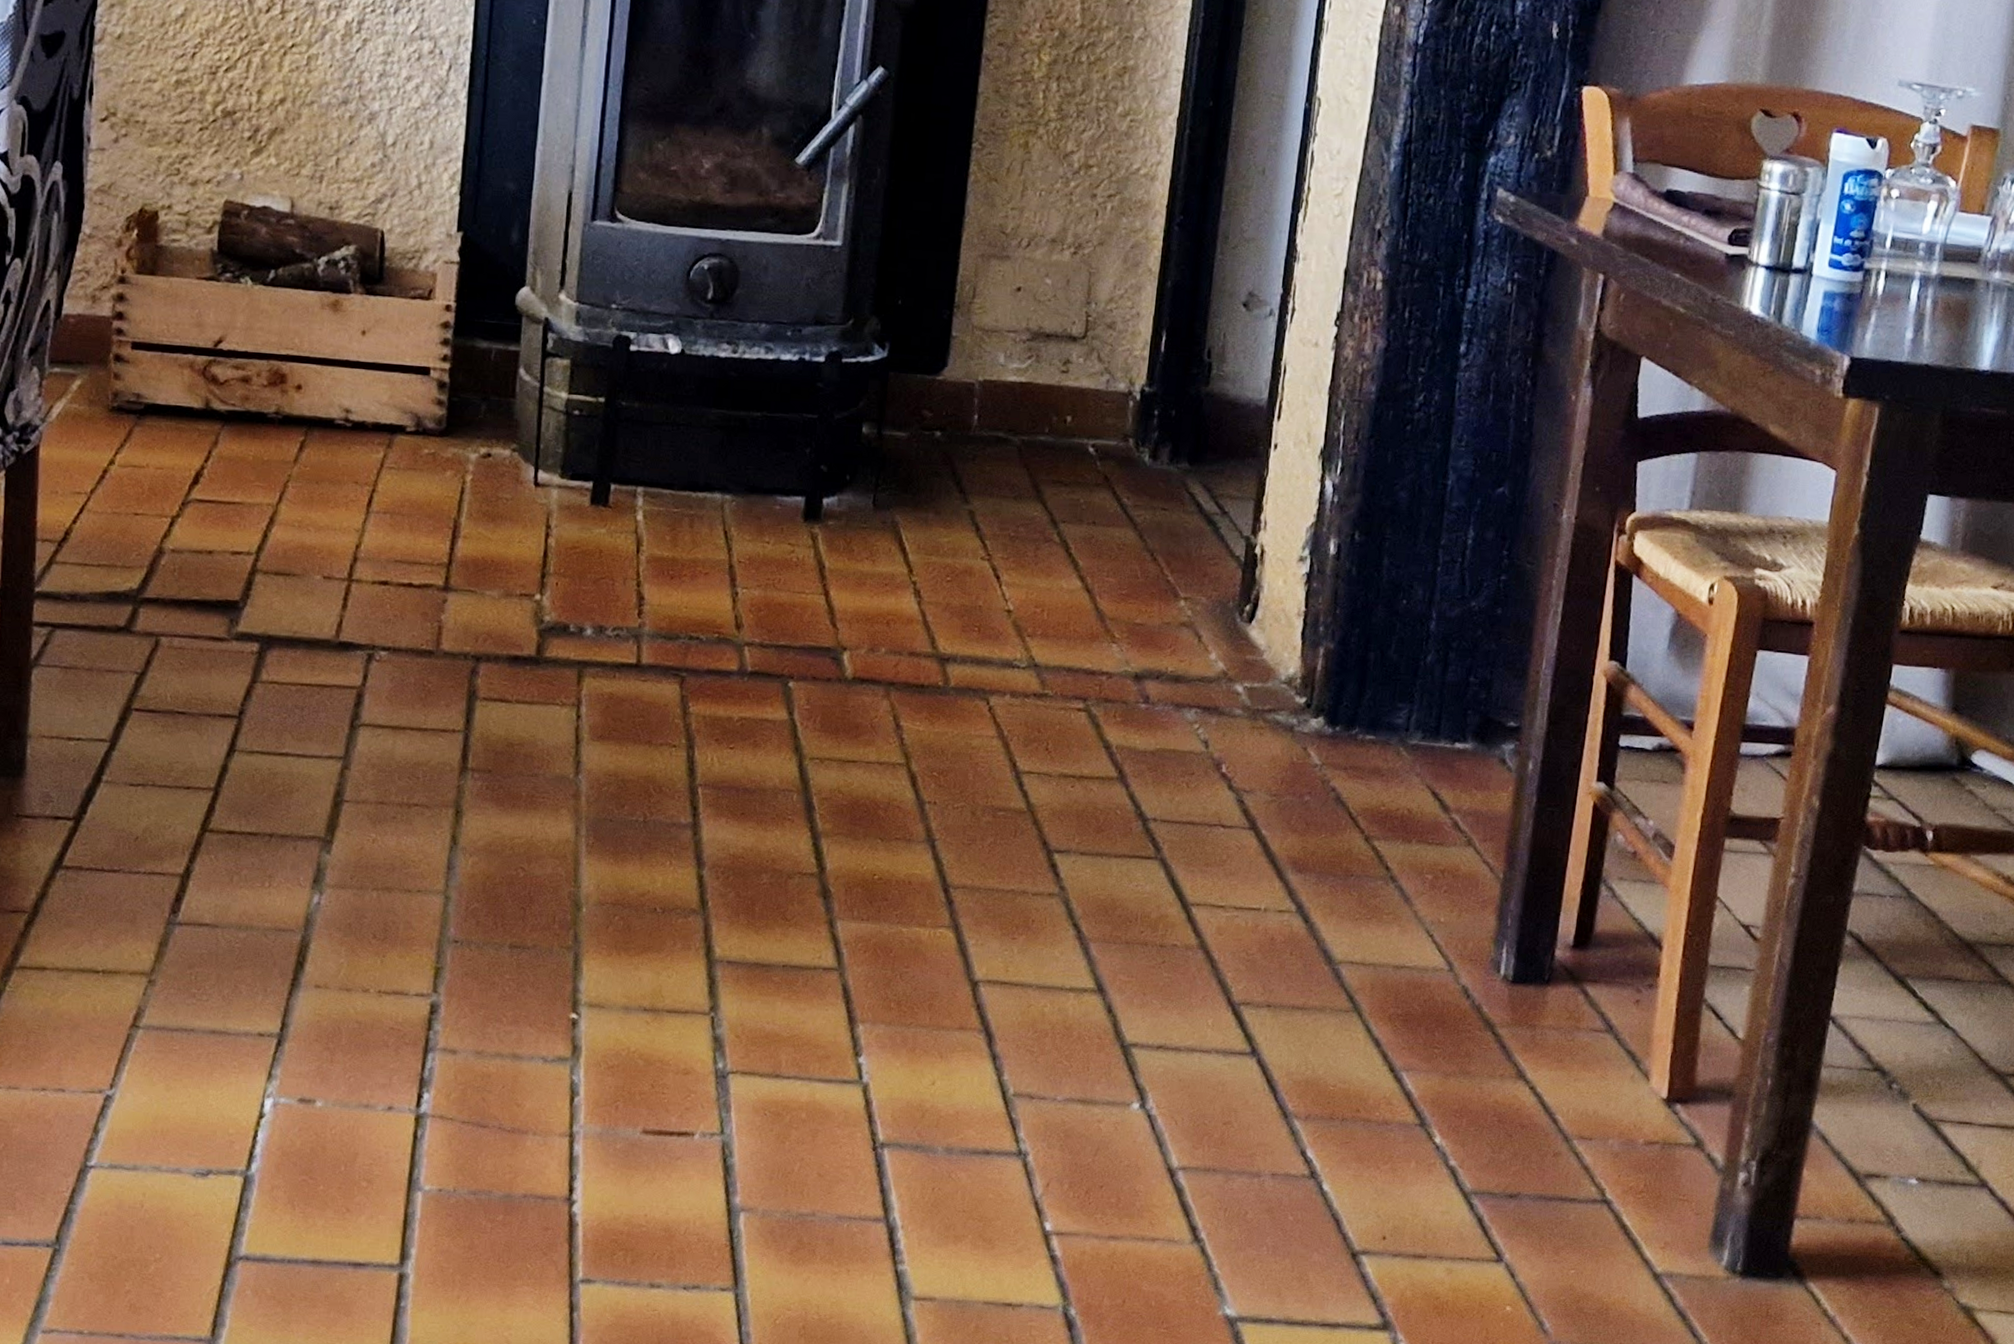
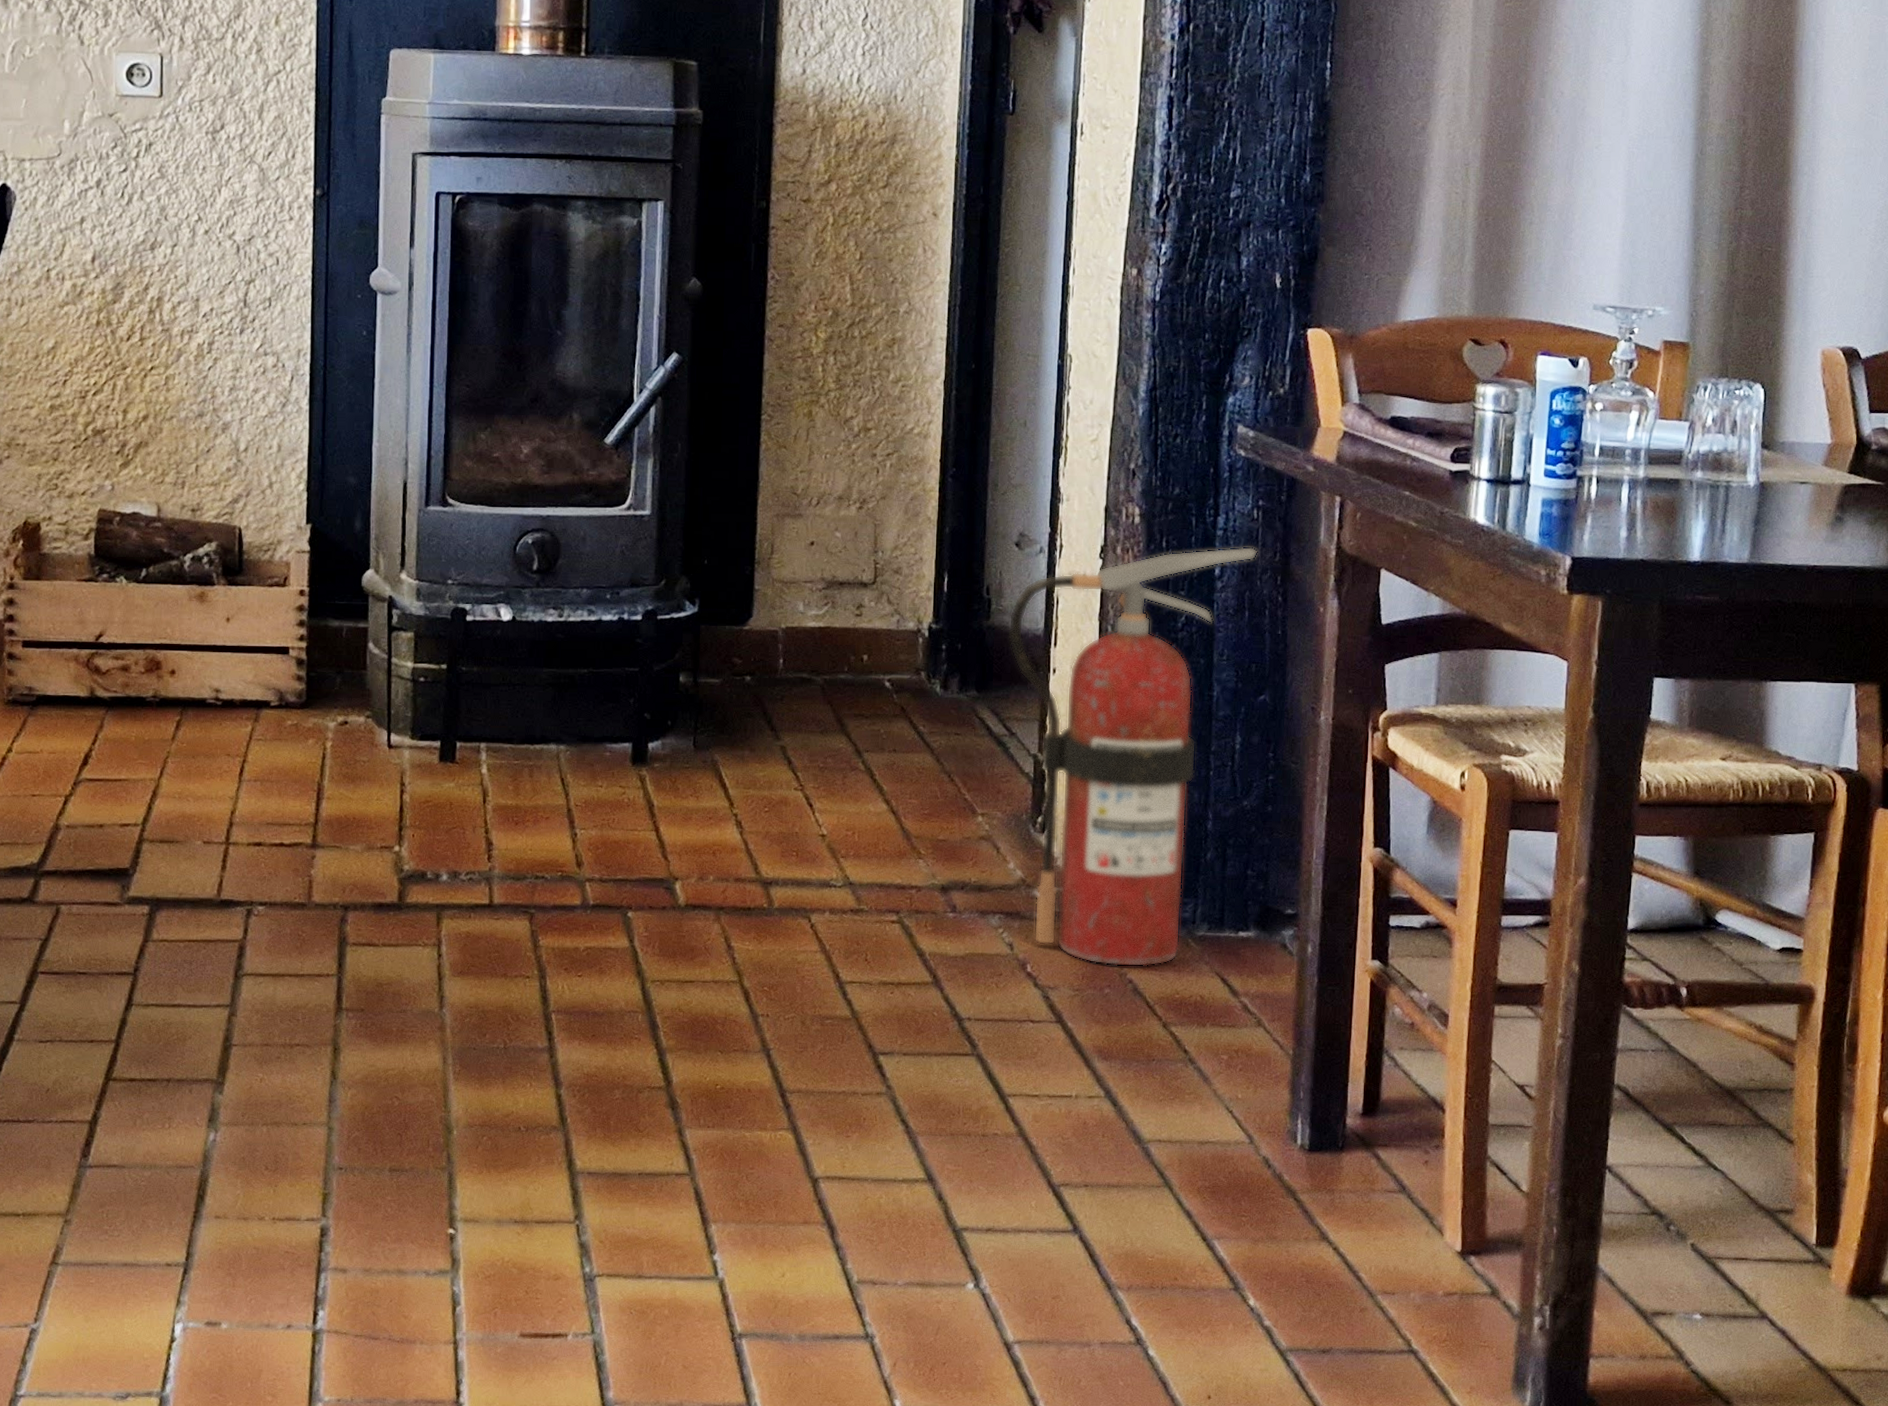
fire extinguisher: none [1227,322,1509,775] -> present [1008,546,1258,967]

